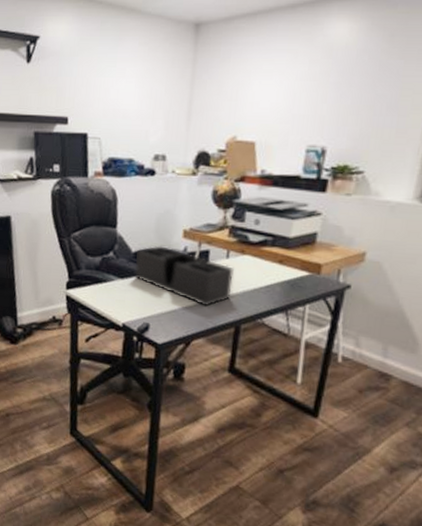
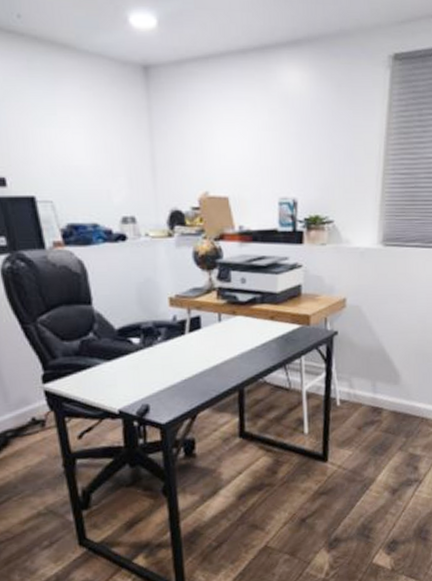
desk organizer: present [134,246,234,307] -> none [121,318,230,376]

